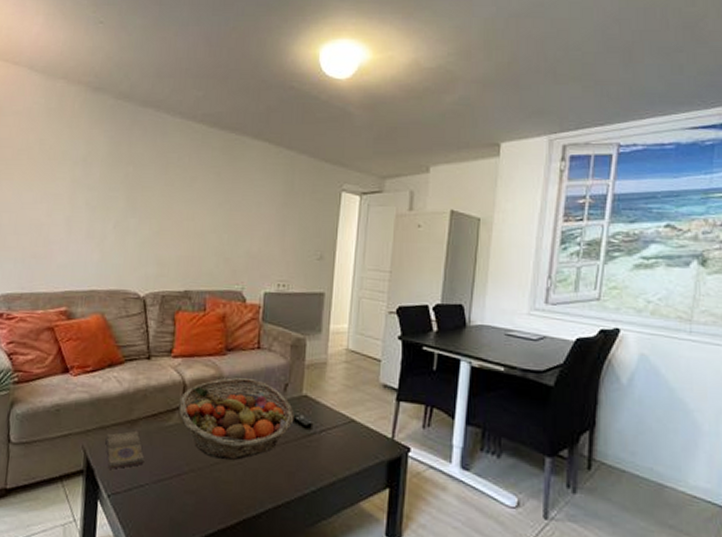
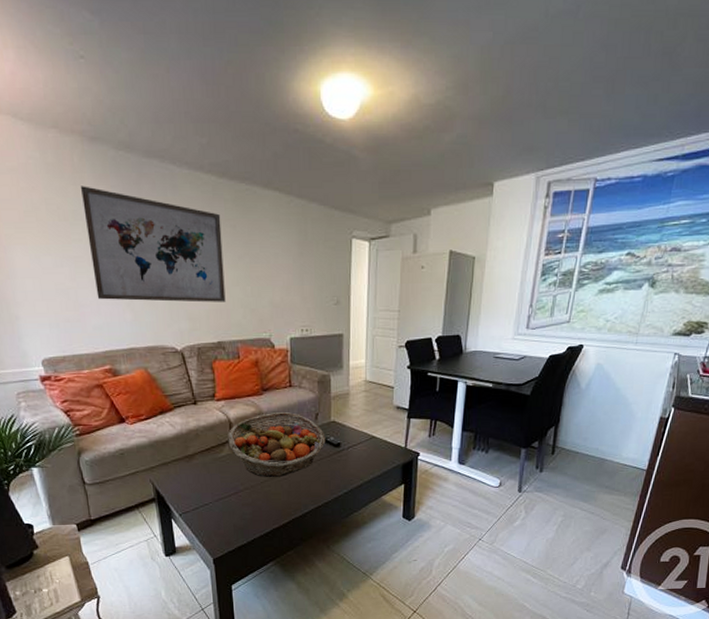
wall art: none [68,129,206,249] -> present [80,186,226,303]
diary: present [106,430,145,469] -> none [169,463,206,495]

